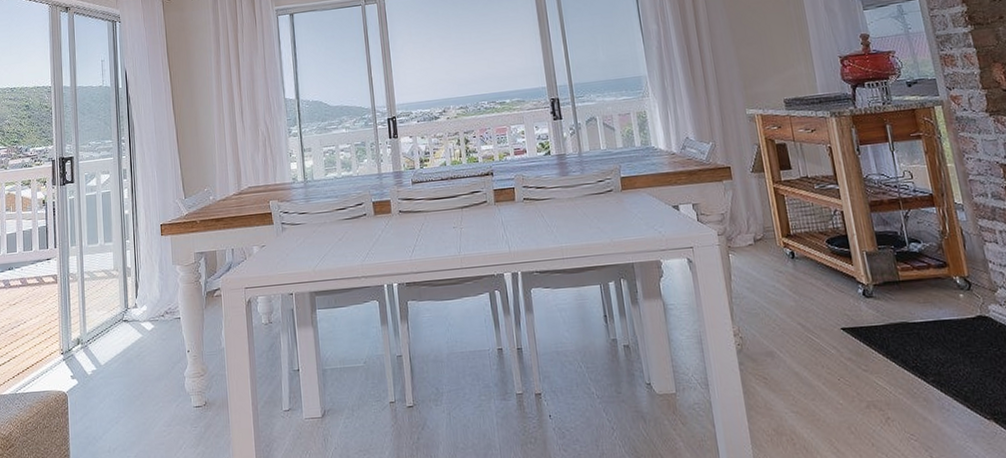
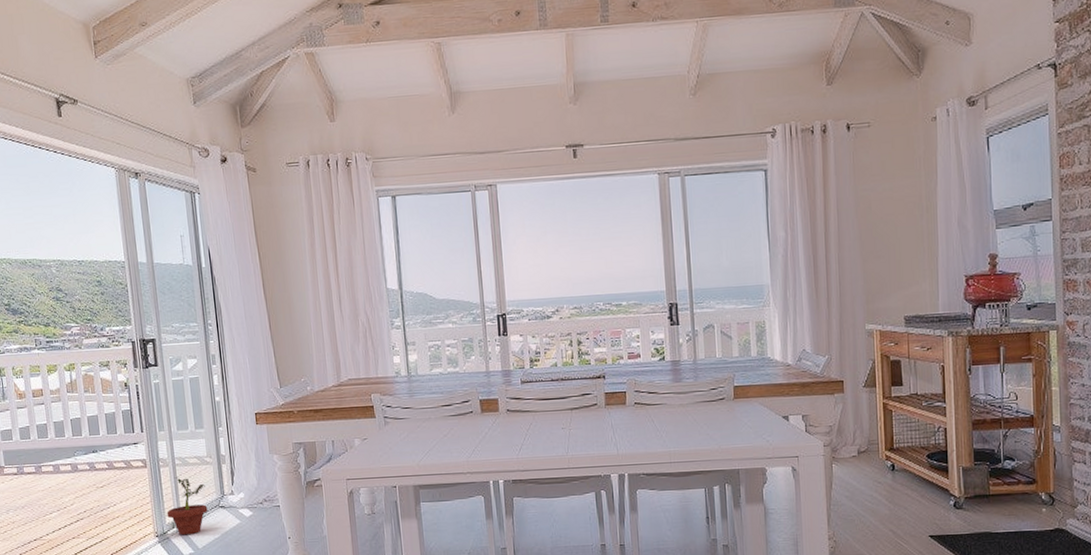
potted plant: none [73,292,112,352] -> present [167,477,208,536]

